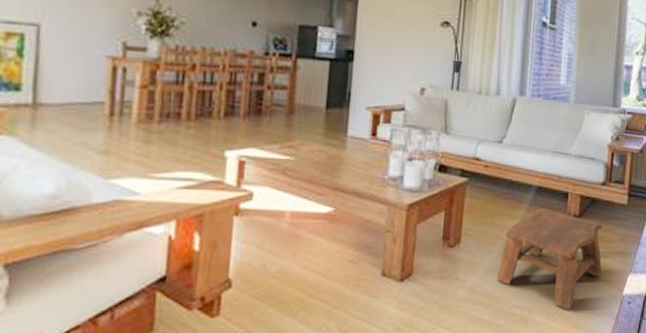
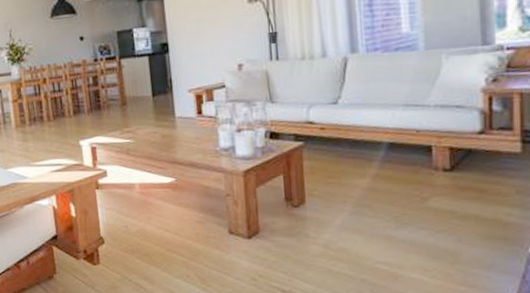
stool: present [497,208,603,310] -> none [352,164,492,267]

